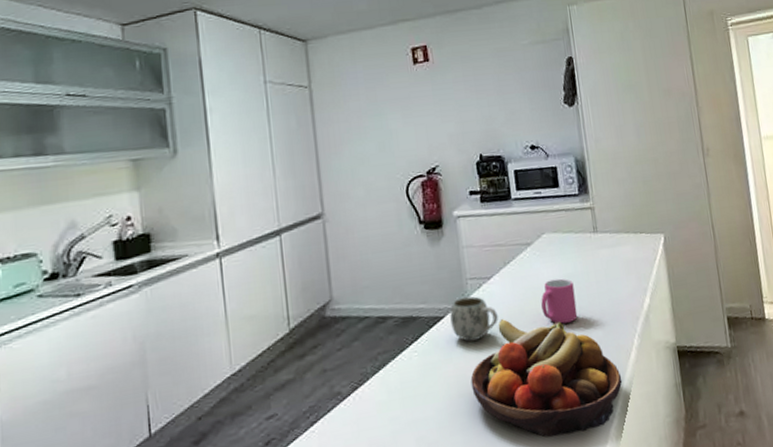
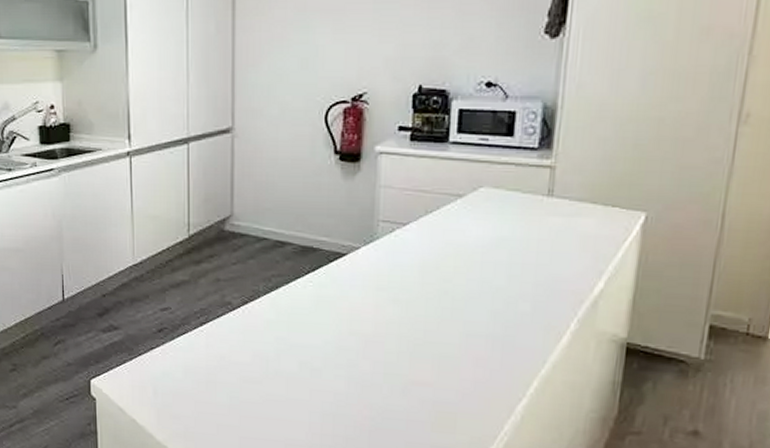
mug: present [450,296,498,342] -> none [353,238,408,285]
fruit bowl: present [470,318,623,437] -> none [365,268,545,401]
mug: present [541,278,578,324] -> none [461,239,507,289]

